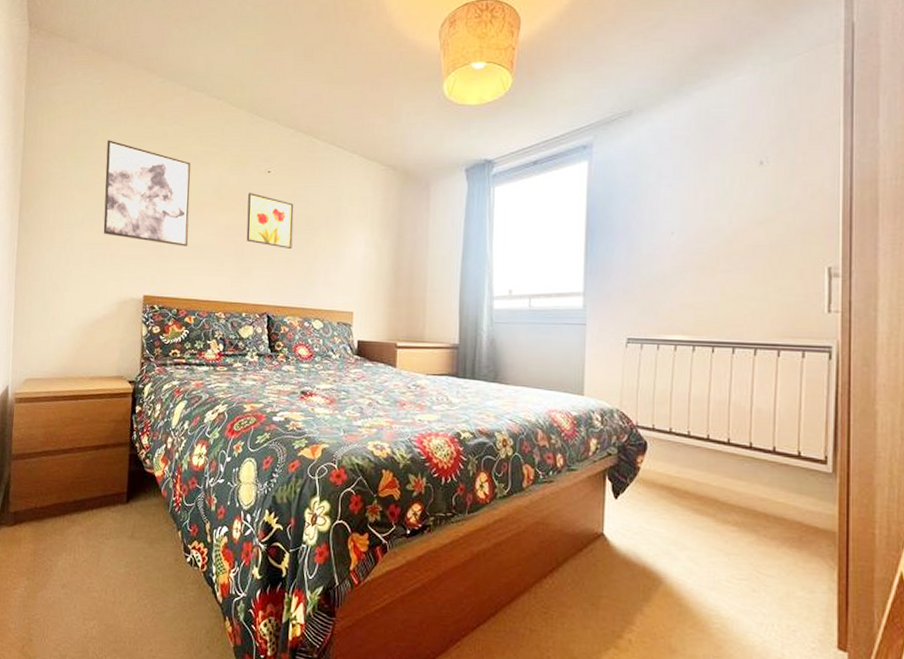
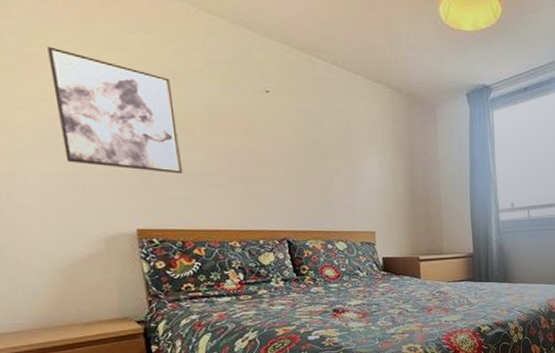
wall art: present [246,193,294,249] -> none [247,114,305,173]

